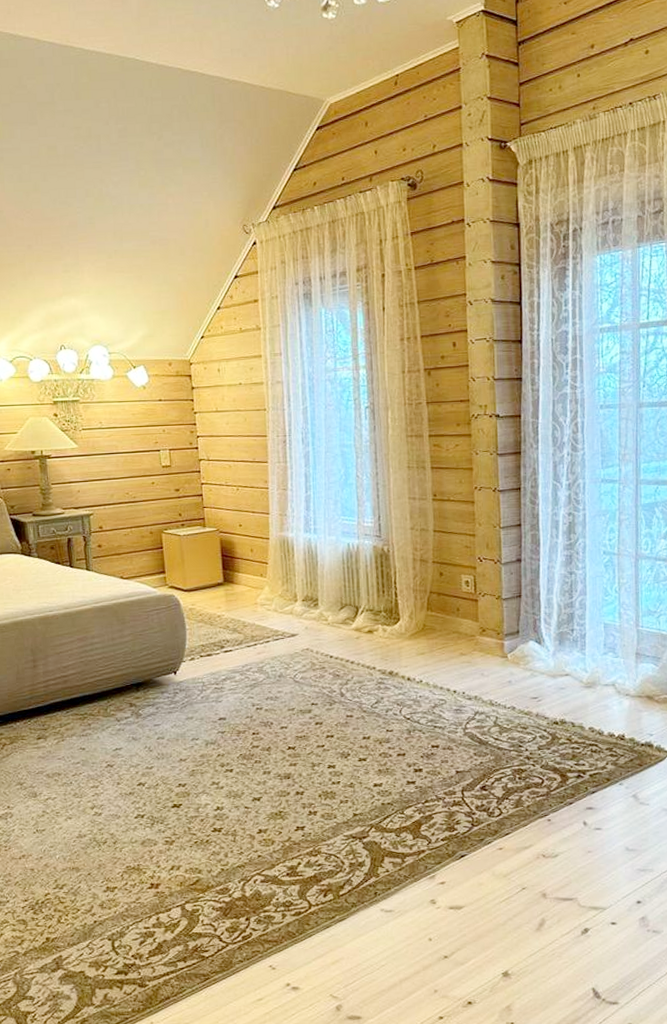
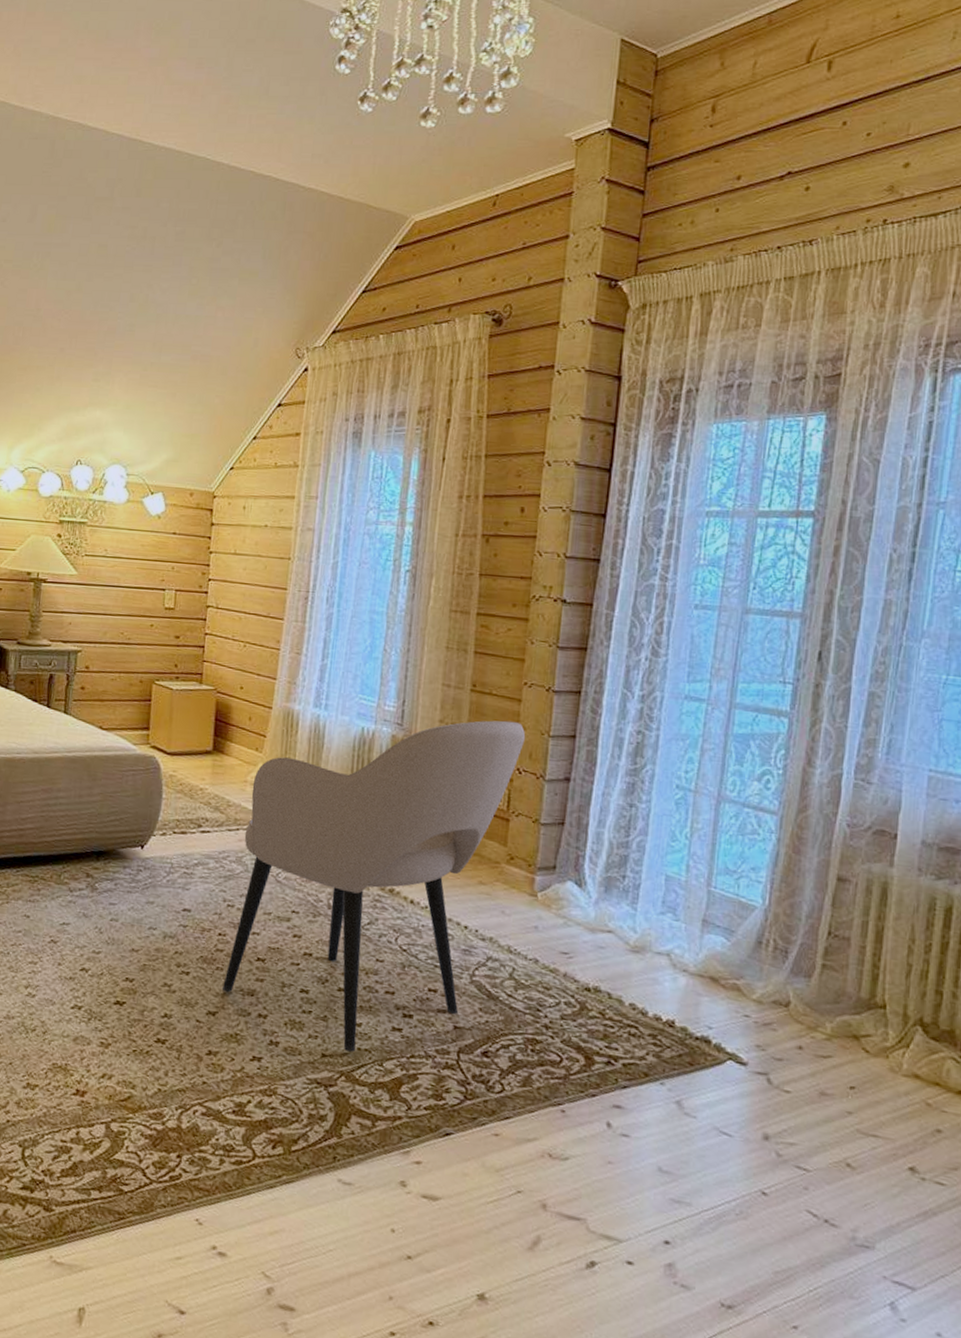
armchair: none [262,520,482,808] -> present [222,720,526,1052]

